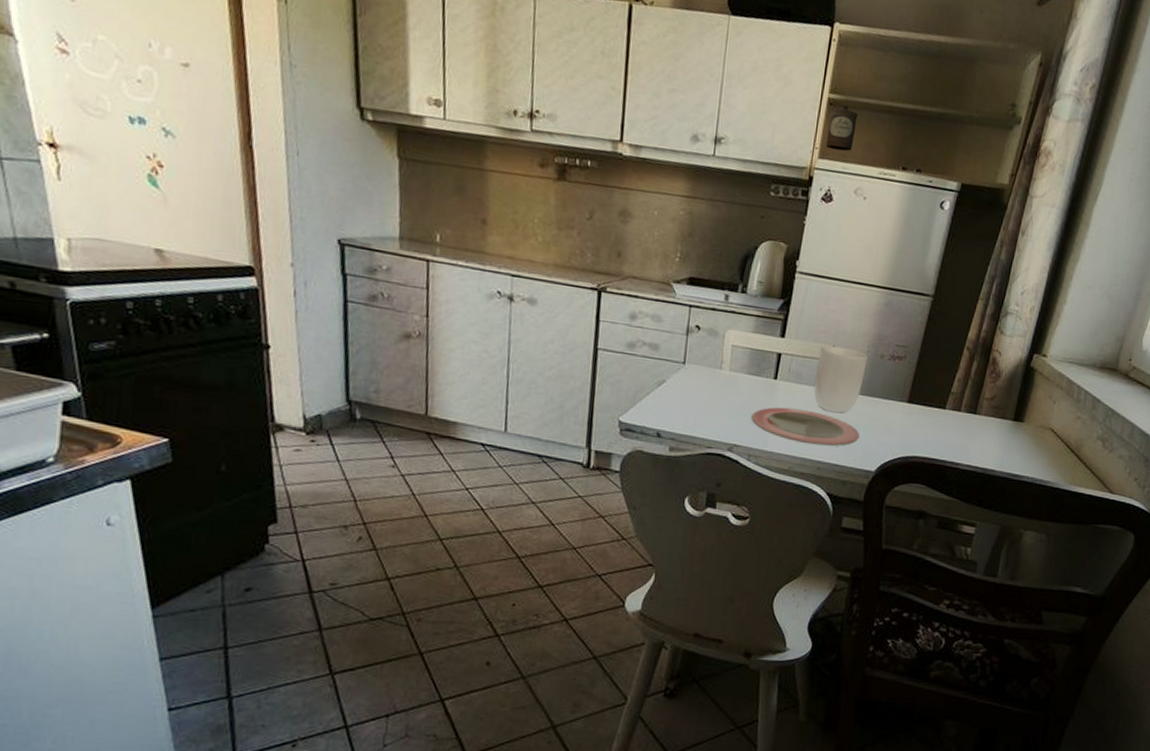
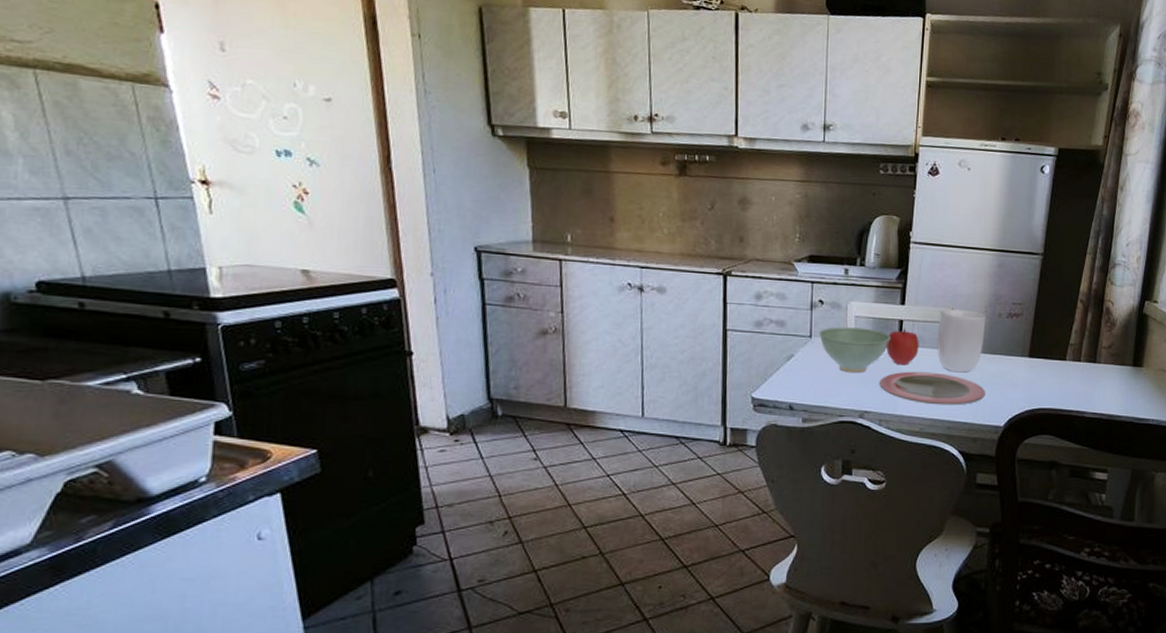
bowl: none [693,355,767,405] -> present [819,327,891,373]
fruit: none [761,362,796,401] -> present [886,328,919,366]
canister: present [825,105,858,152] -> none [927,86,955,128]

